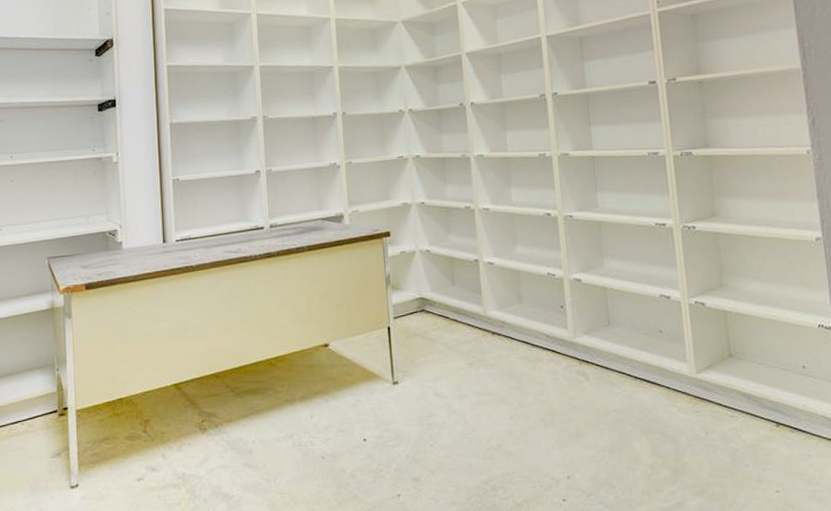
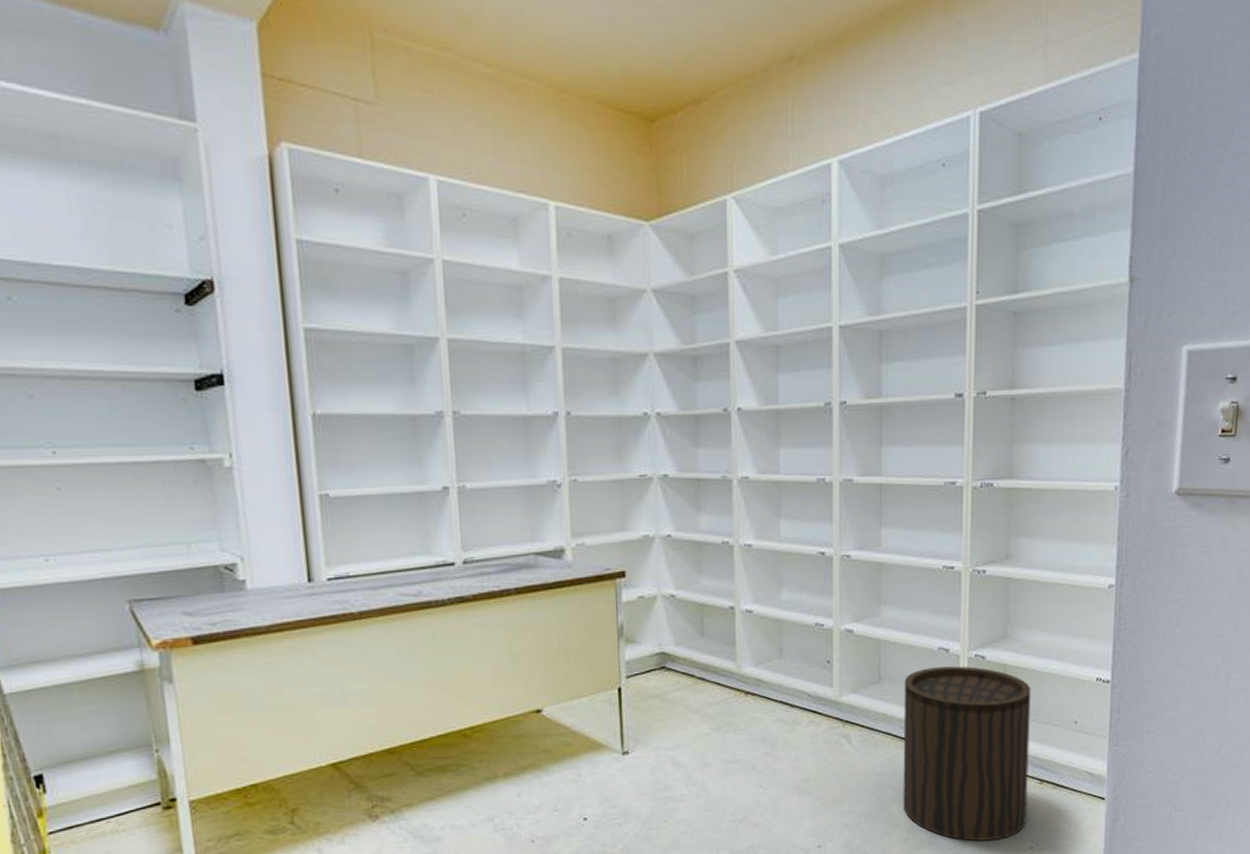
stool: none [631,312,769,482] -> present [903,666,1031,841]

